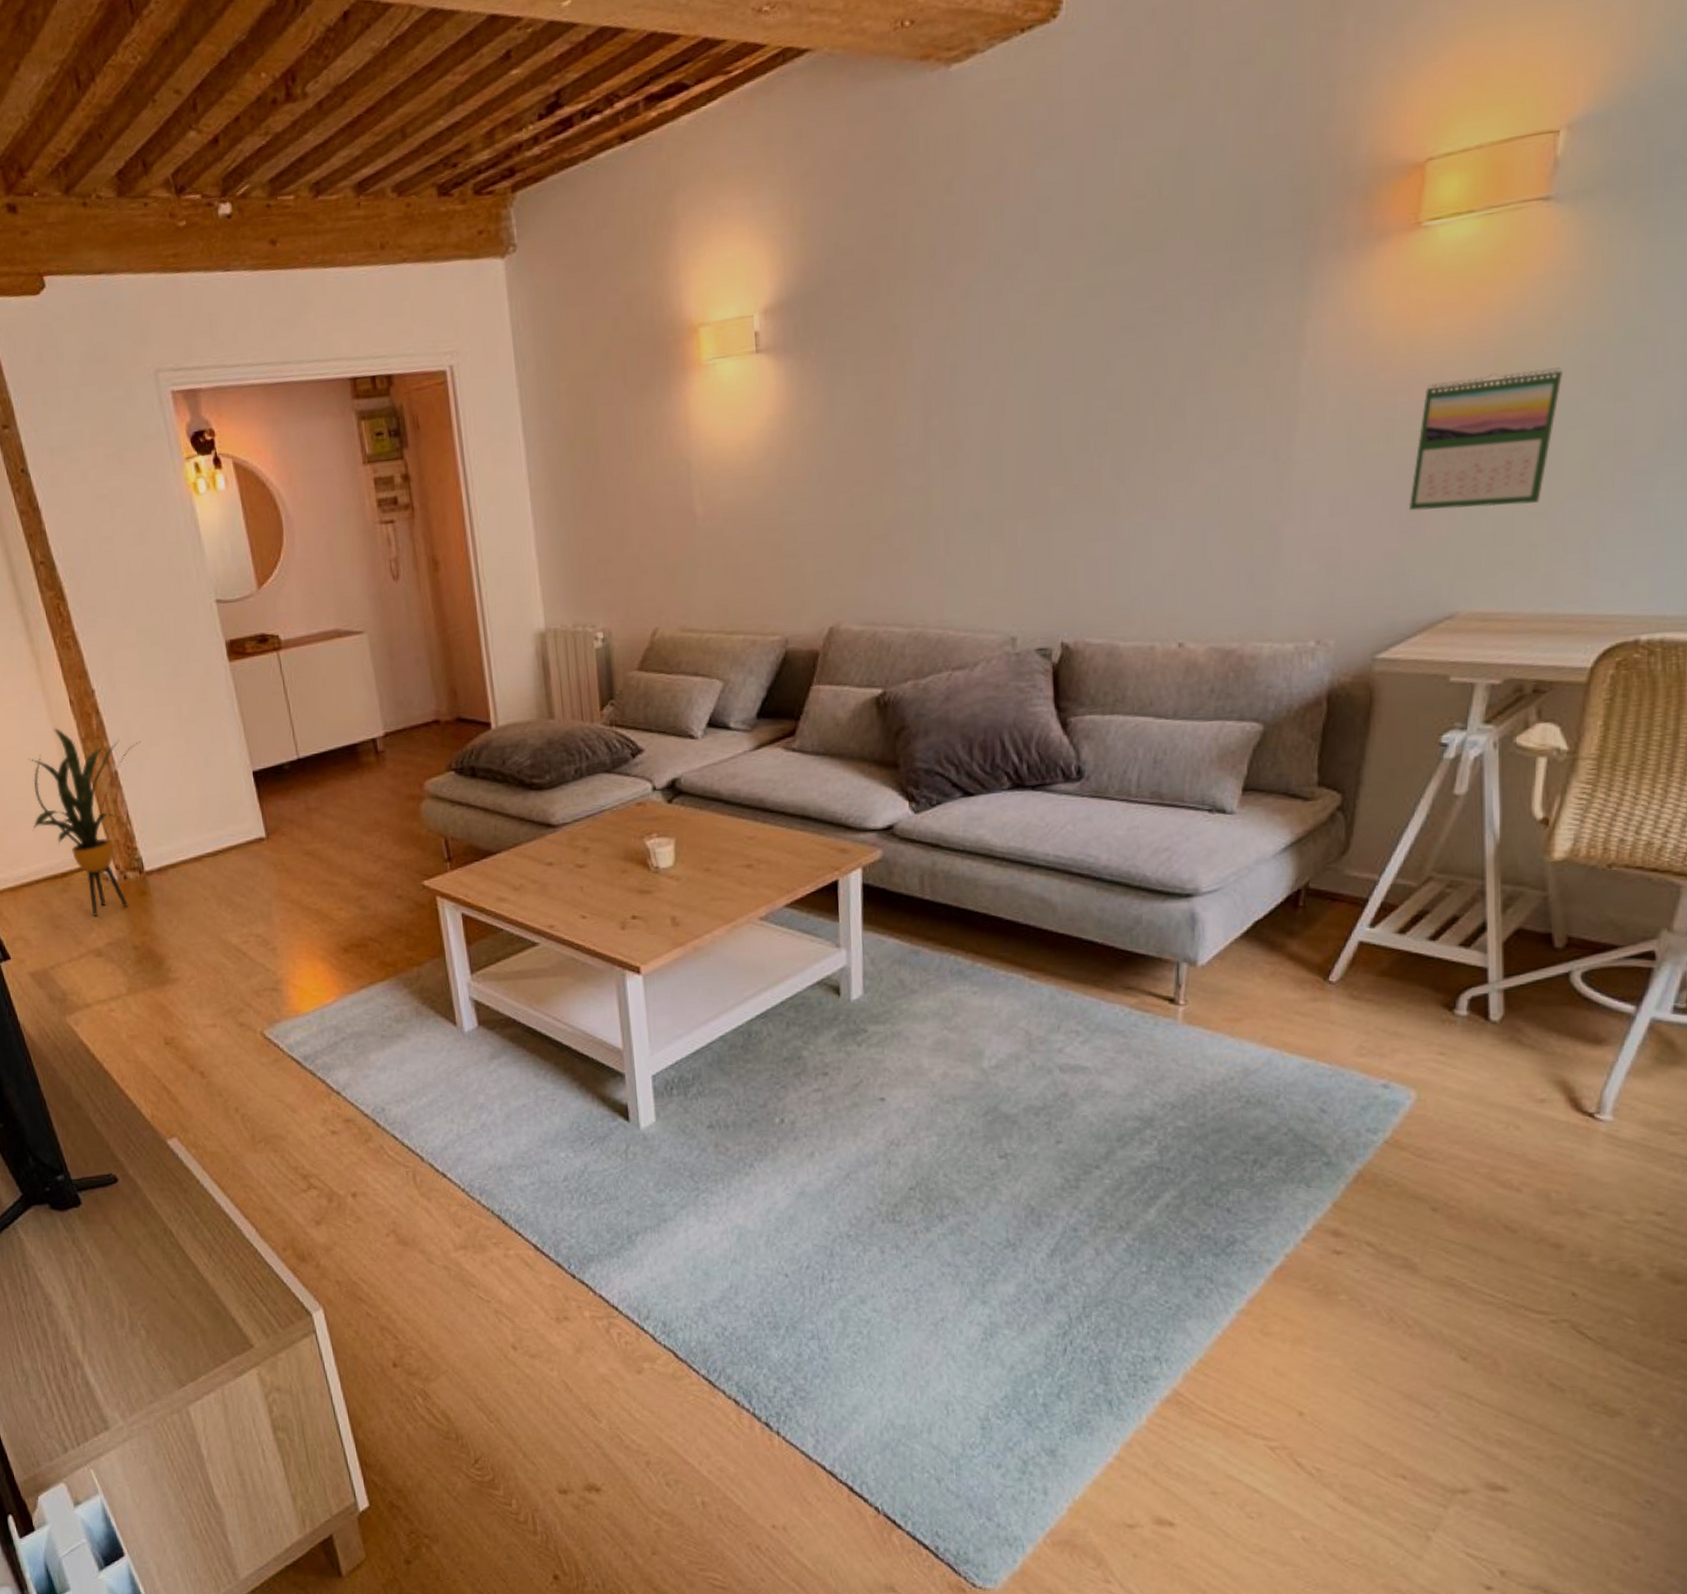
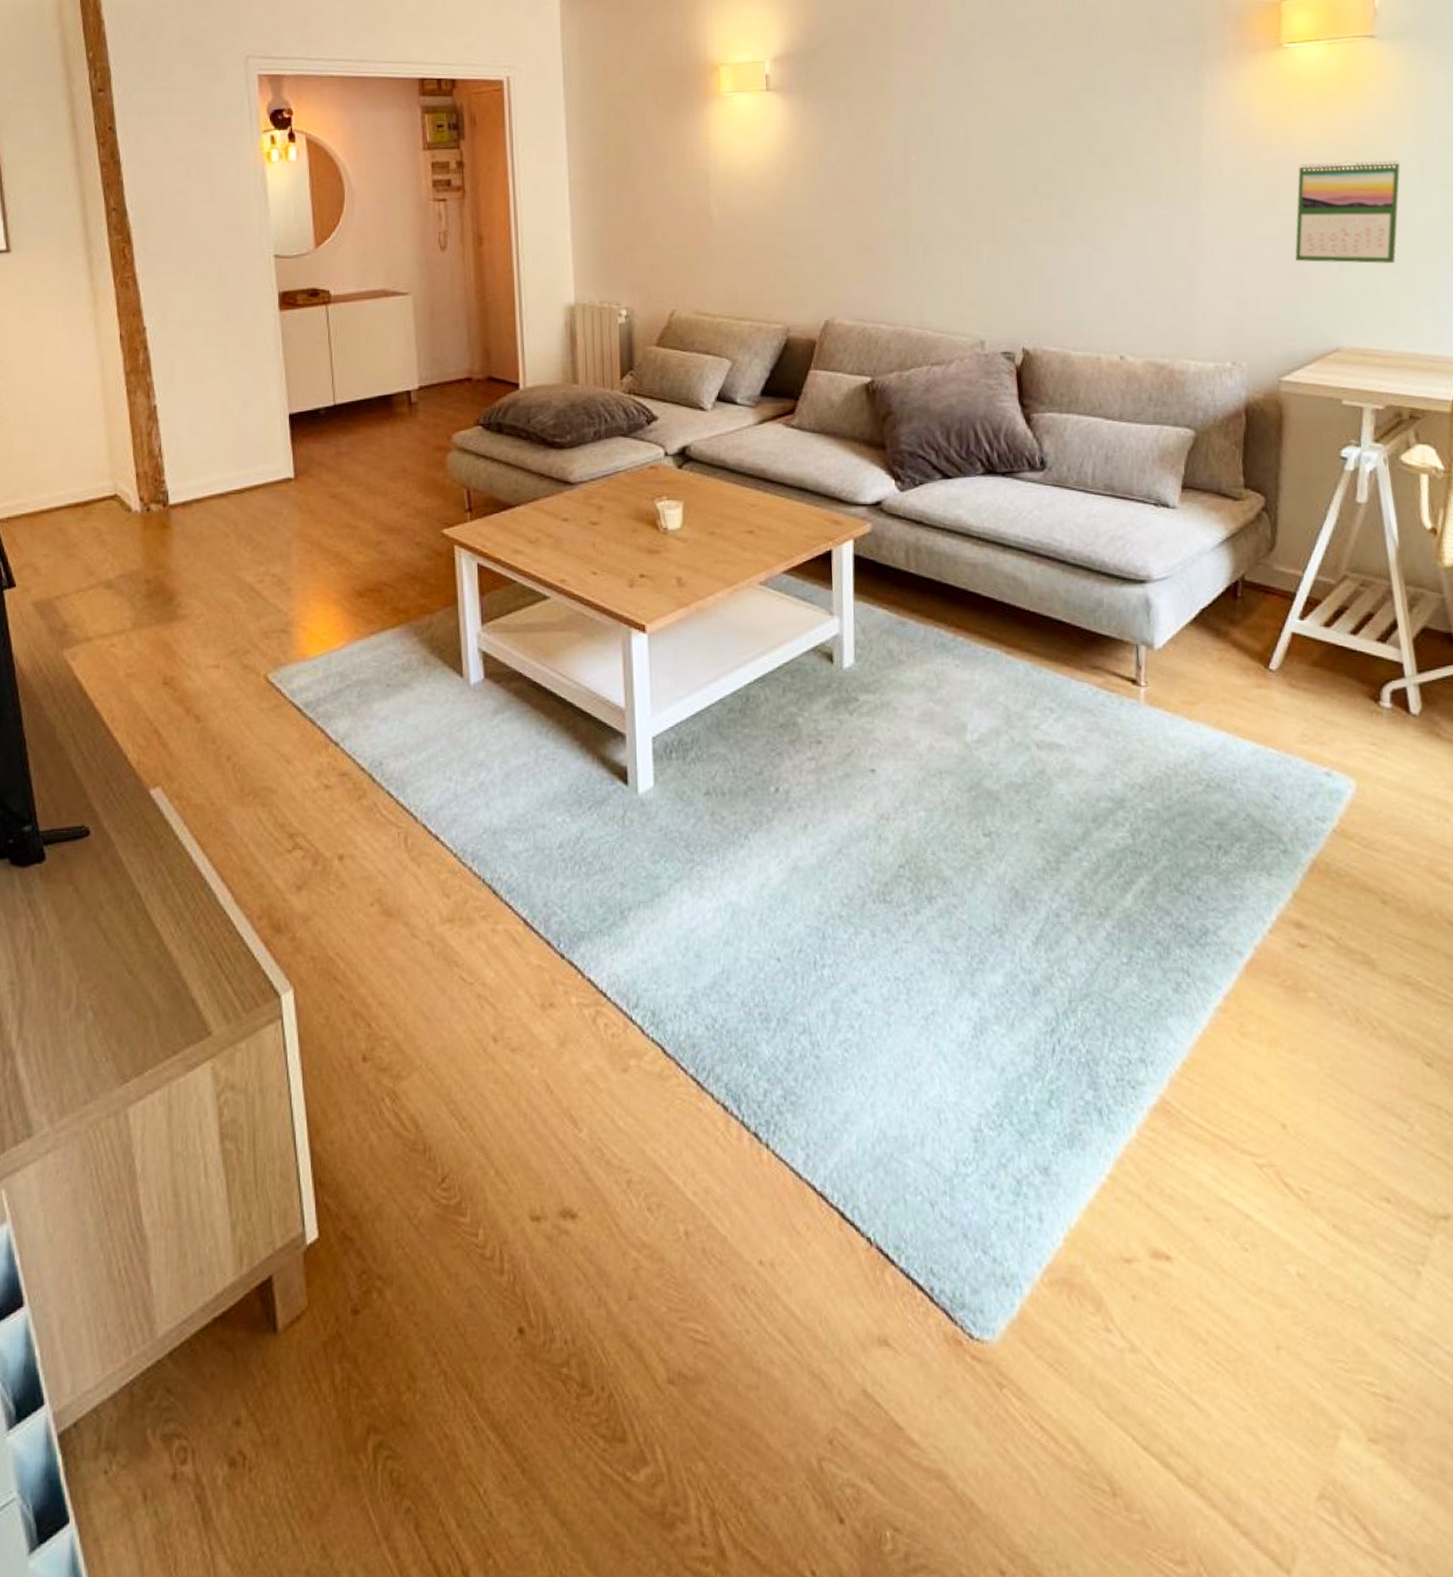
house plant: present [28,728,141,916] -> none [62,360,184,547]

